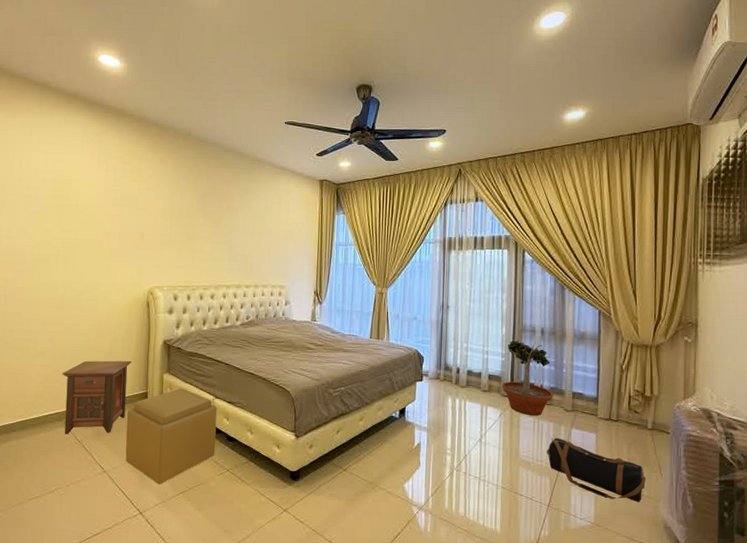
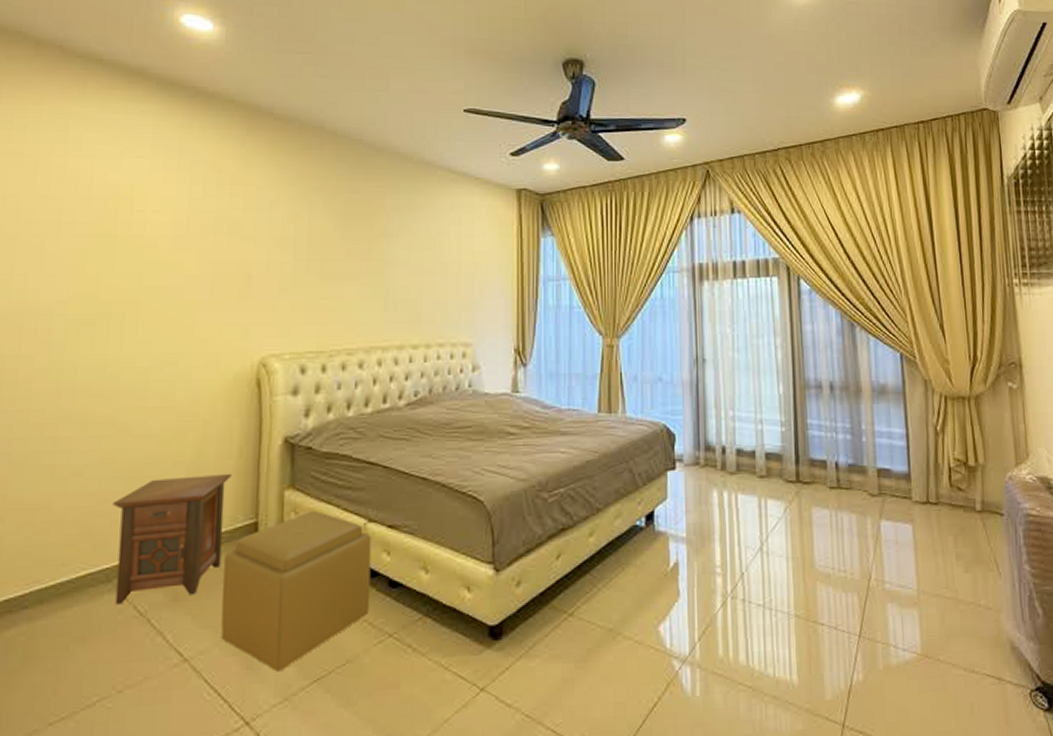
potted tree: present [501,339,554,416] -> none [783,400,853,507]
duffel bag: present [546,437,646,502] -> none [850,534,982,616]

